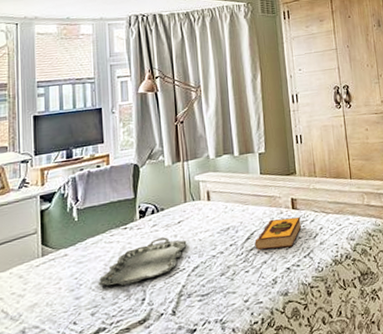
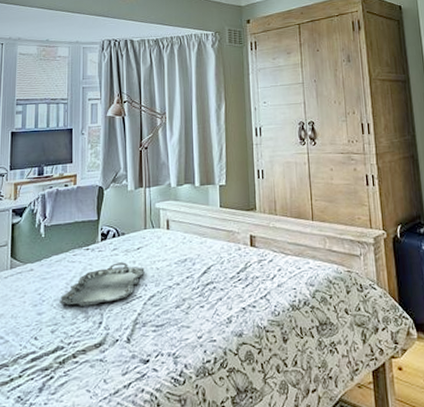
hardback book: present [254,217,301,251] -> none [211,255,259,286]

